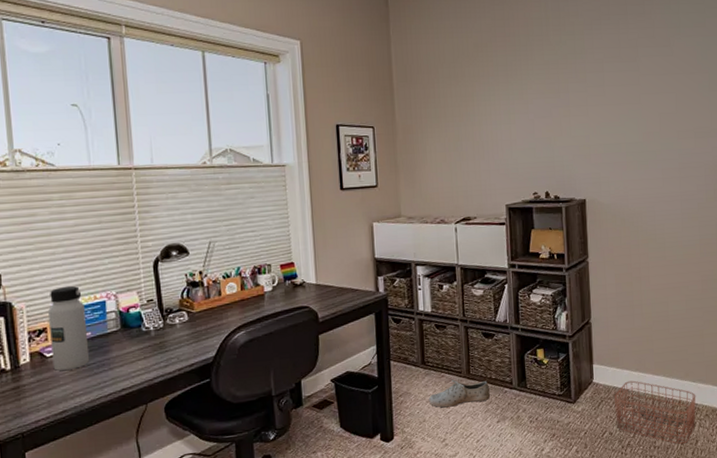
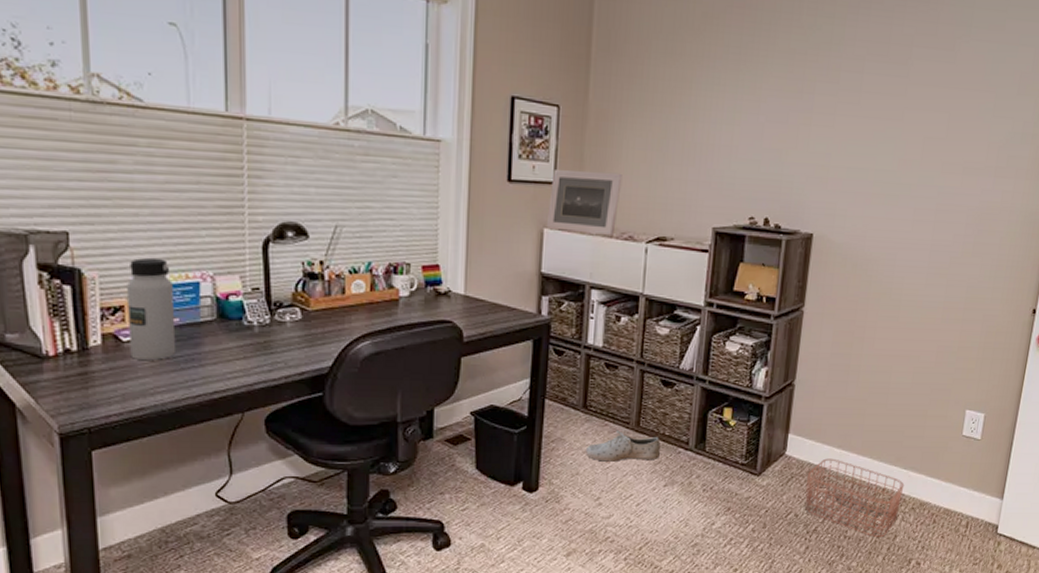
picture frame: none [374,172,430,223] -> present [546,170,622,237]

